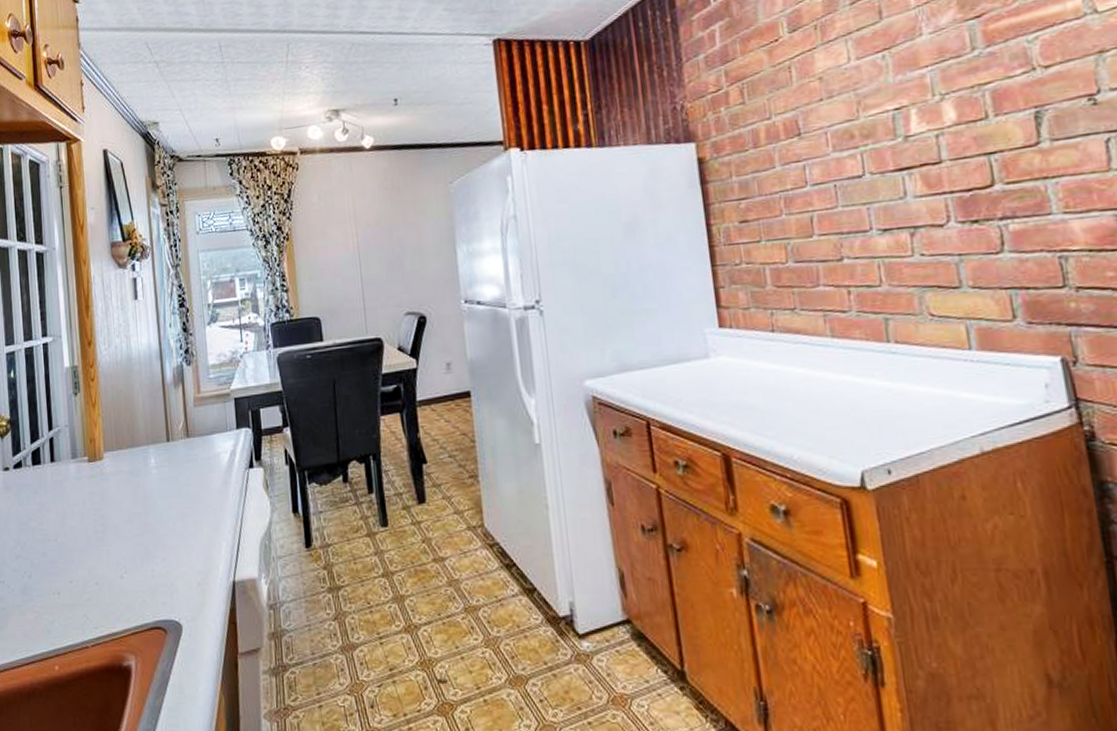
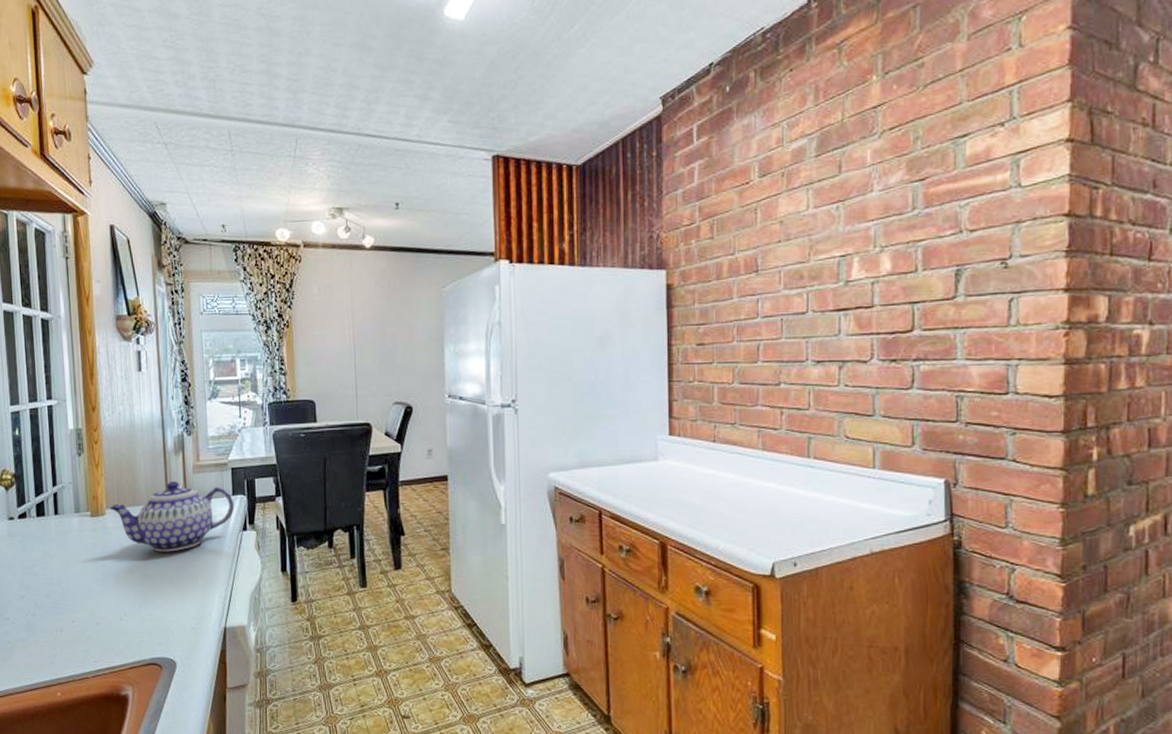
teapot: none [107,416,239,498] -> present [109,481,235,552]

